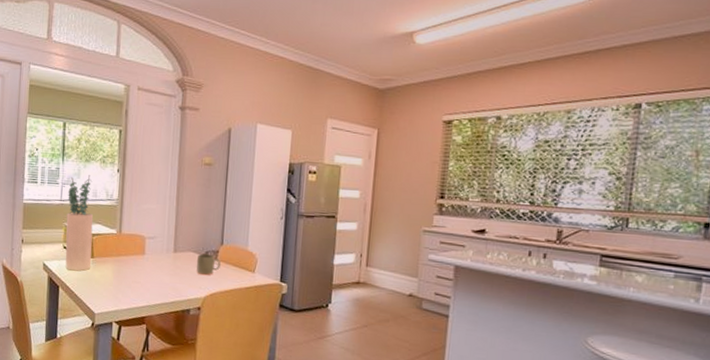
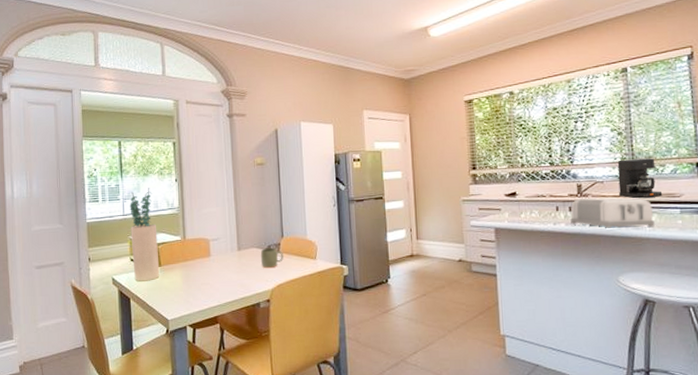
toaster: none [542,246,642,289] -> present [570,197,655,228]
coffee maker: none [604,208,657,256] -> present [617,158,663,199]

